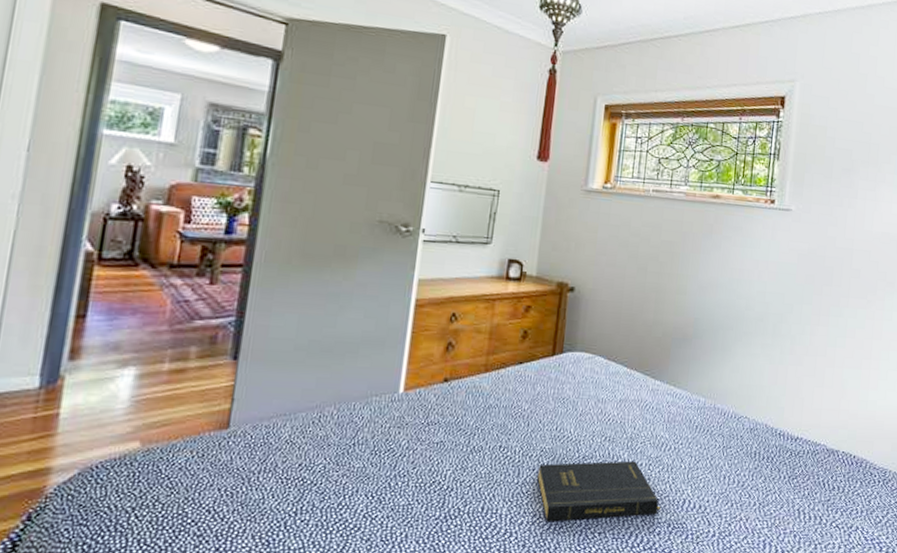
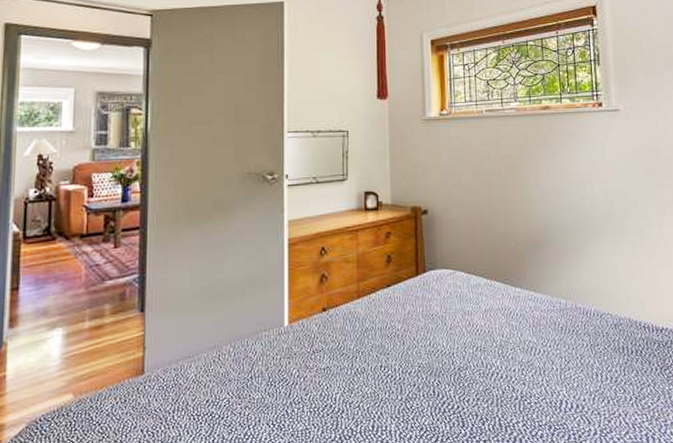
book: present [537,461,660,521] -> none [419,367,539,434]

